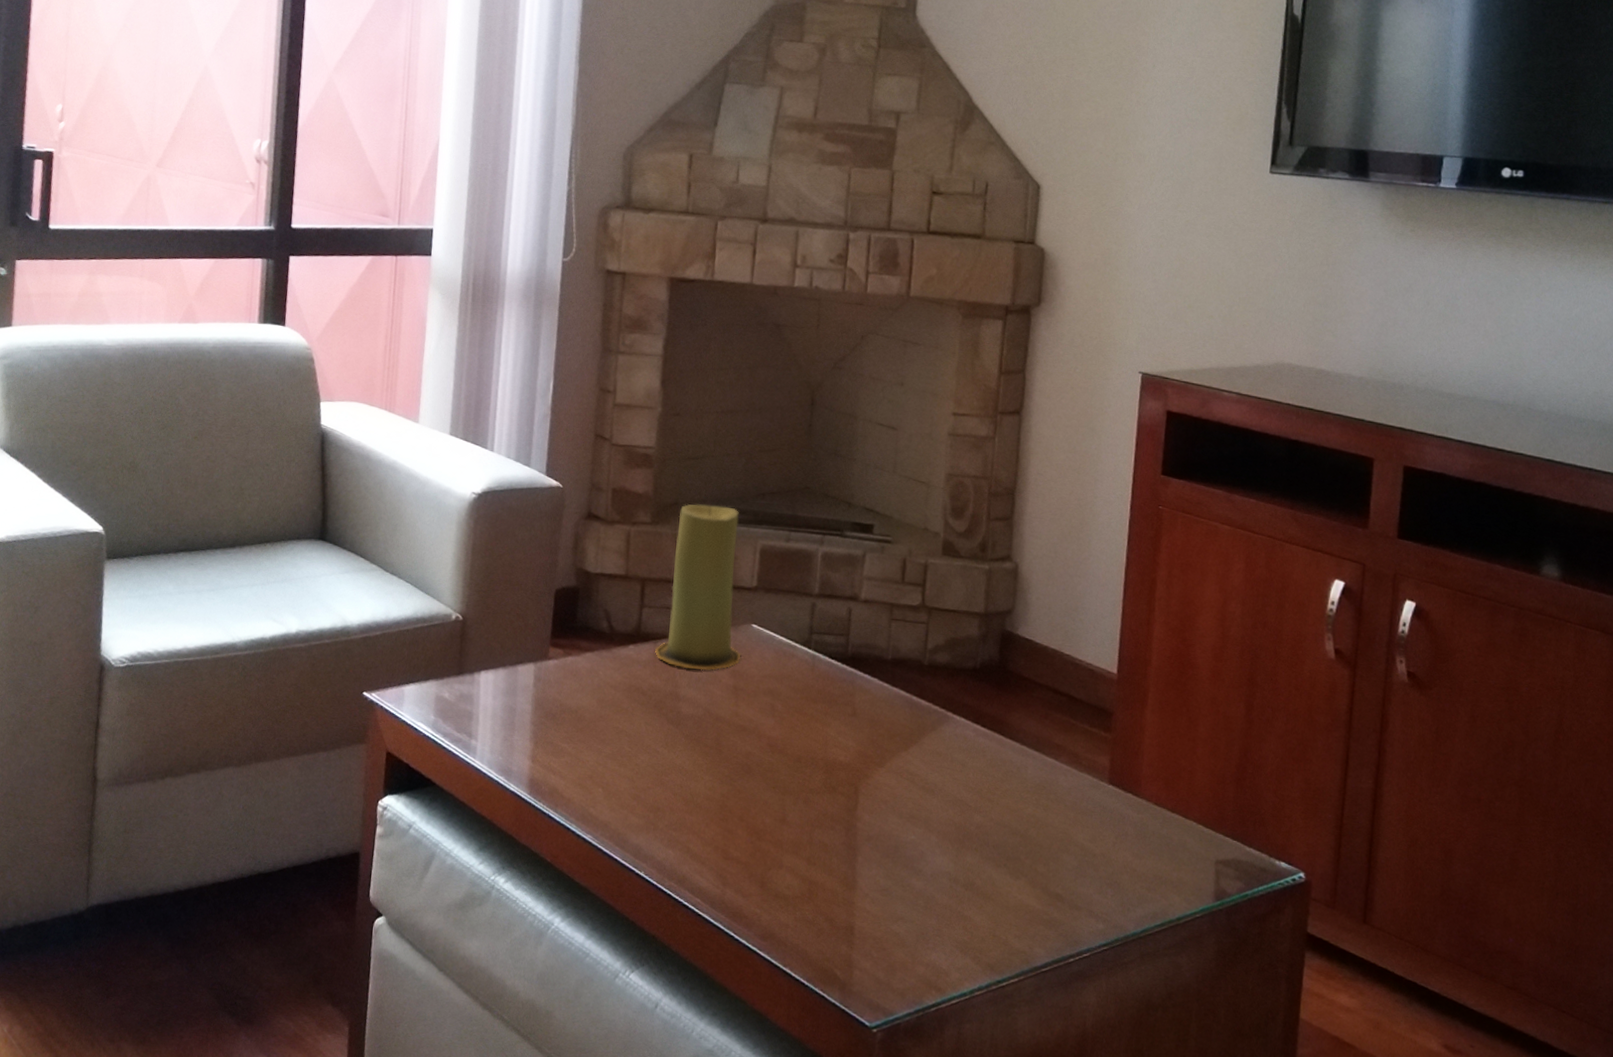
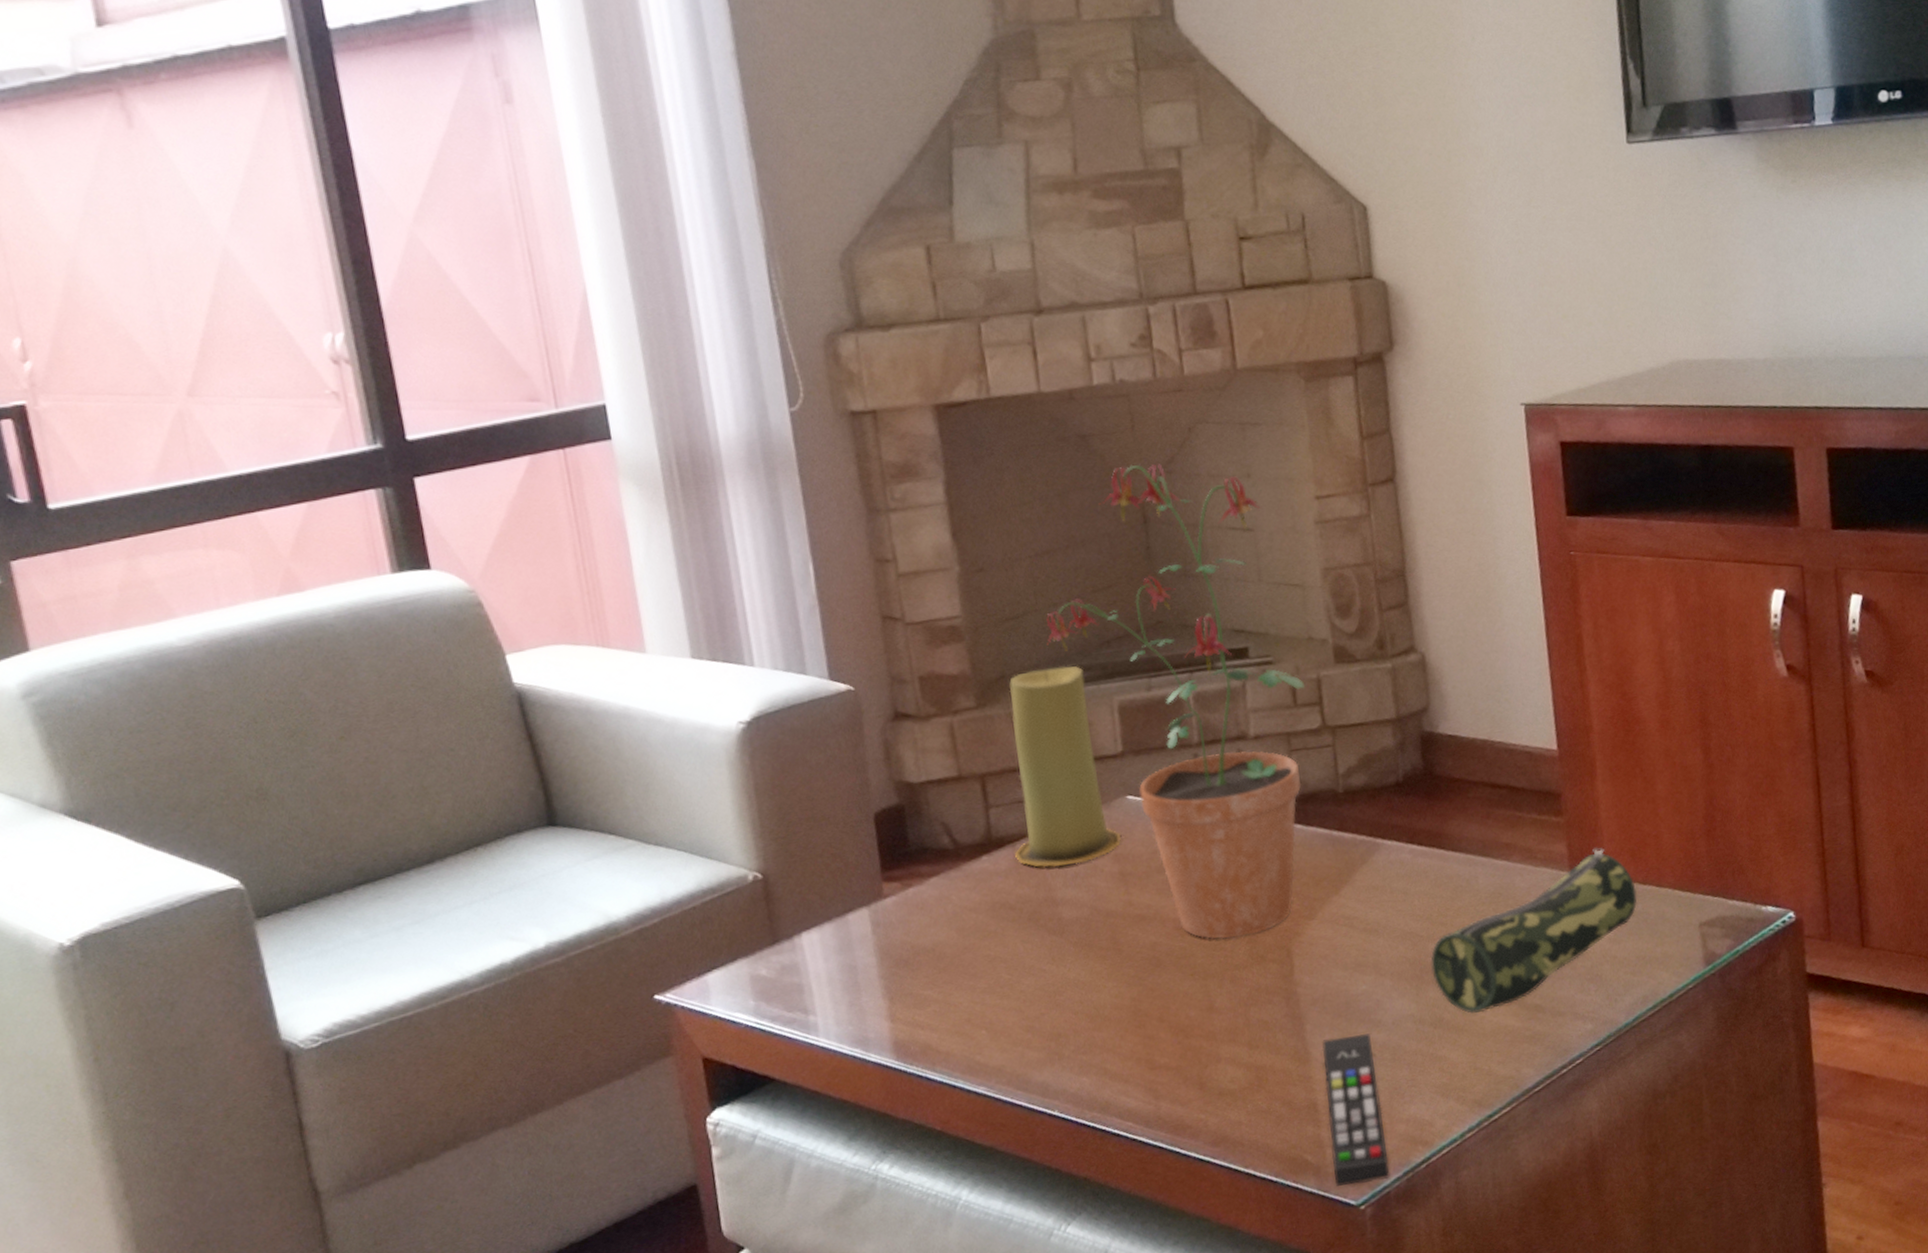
potted plant: none [714,356,913,767] -> present [1046,464,1305,939]
remote control: none [856,874,910,1011] -> present [1322,1033,1391,1186]
pencil case: none [973,768,1164,887] -> present [1431,847,1637,1013]

